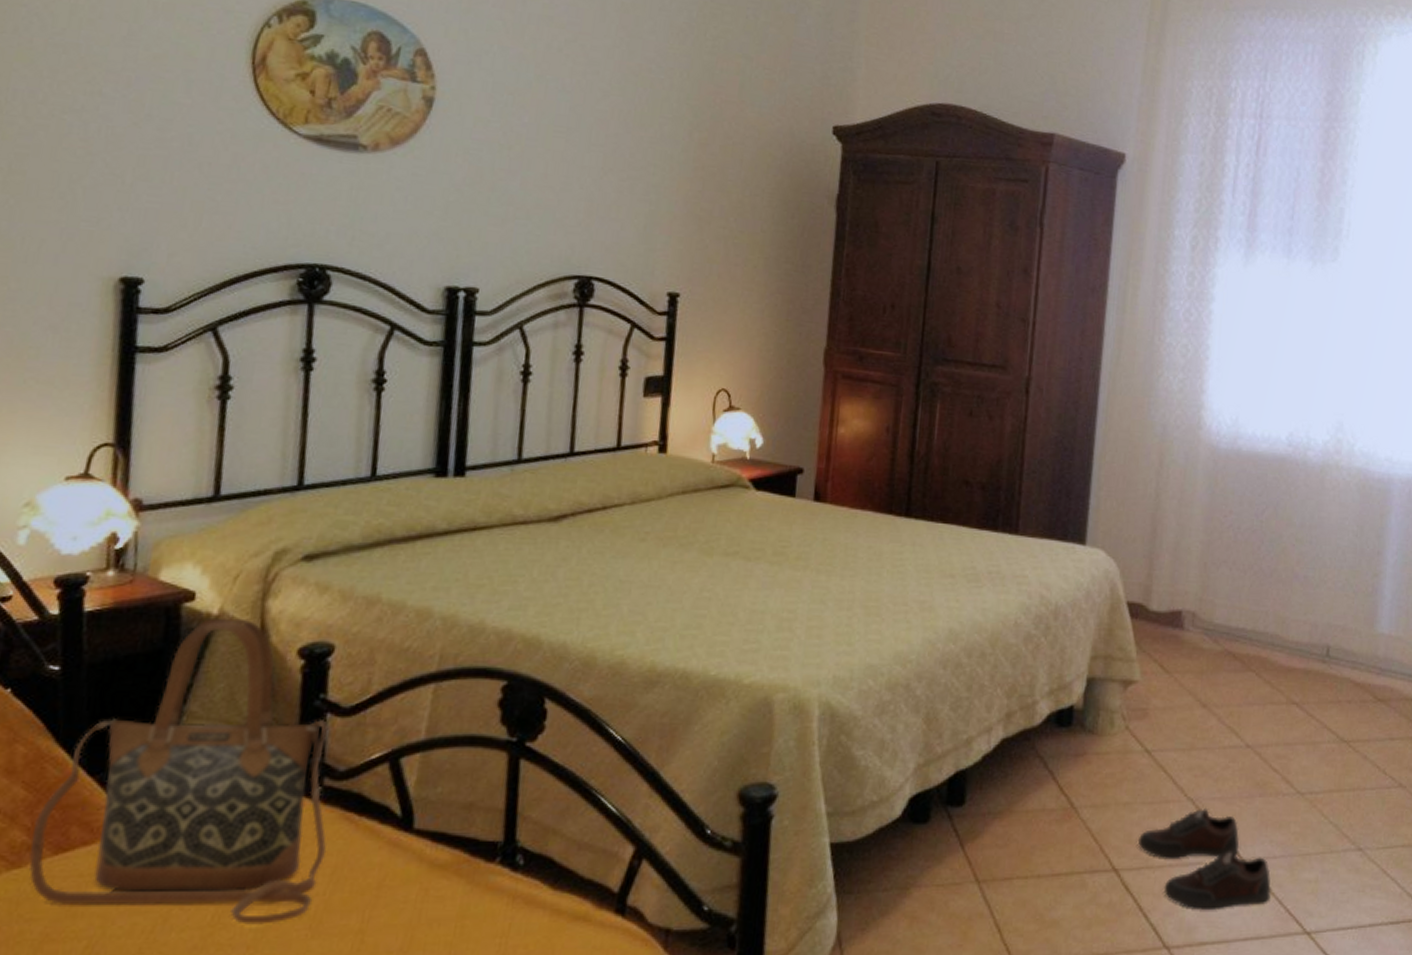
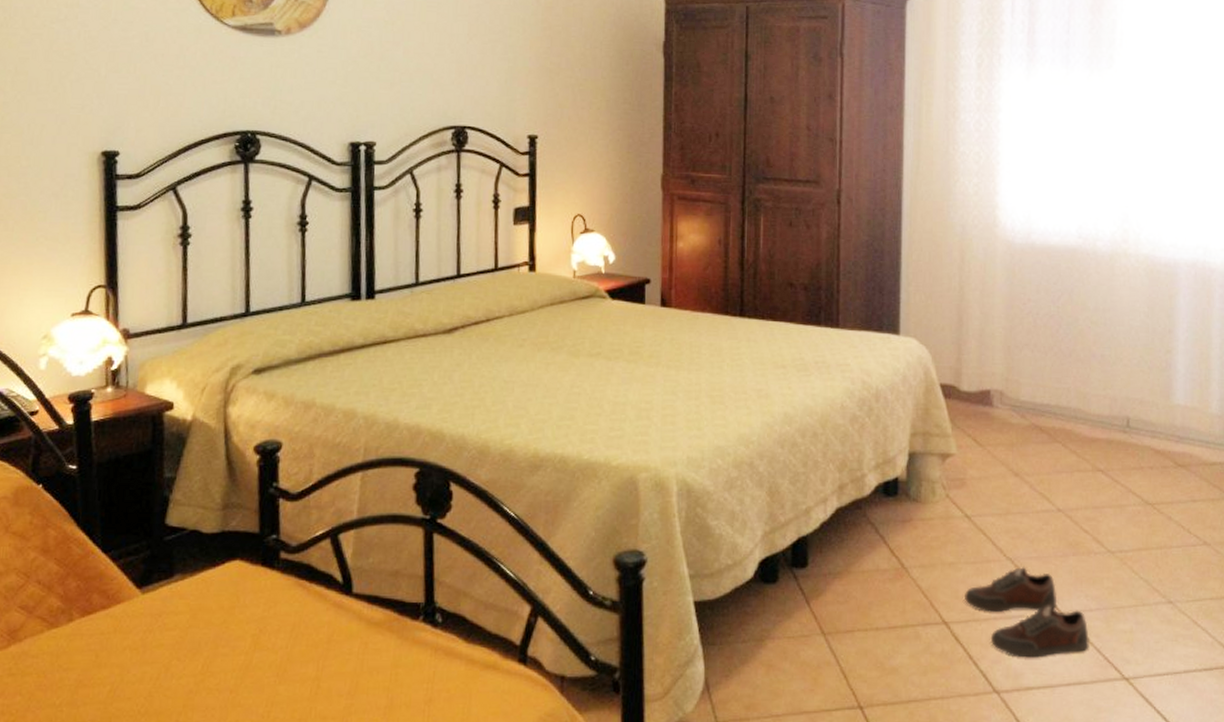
handbag: present [28,618,328,925] -> none [63,423,287,673]

